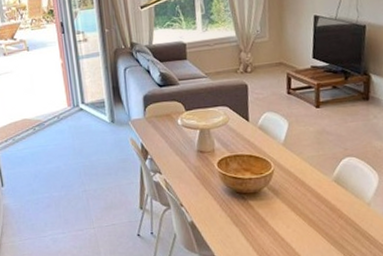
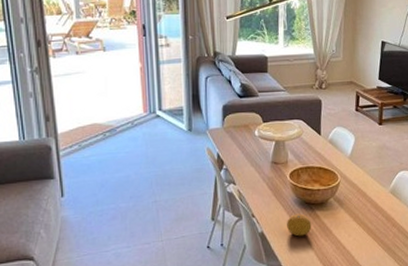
fruit: none [217,203,245,227] -> present [287,213,312,237]

